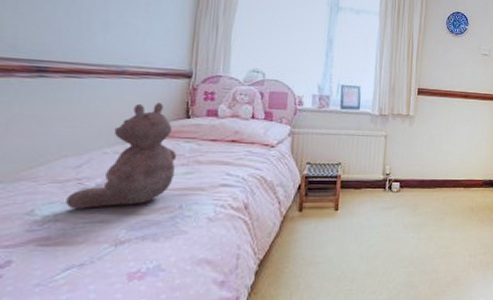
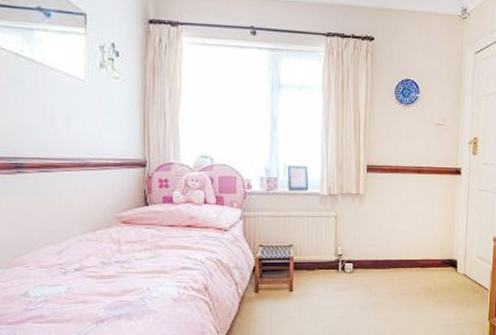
stuffed animal: present [66,103,177,209] -> none [52,192,140,291]

